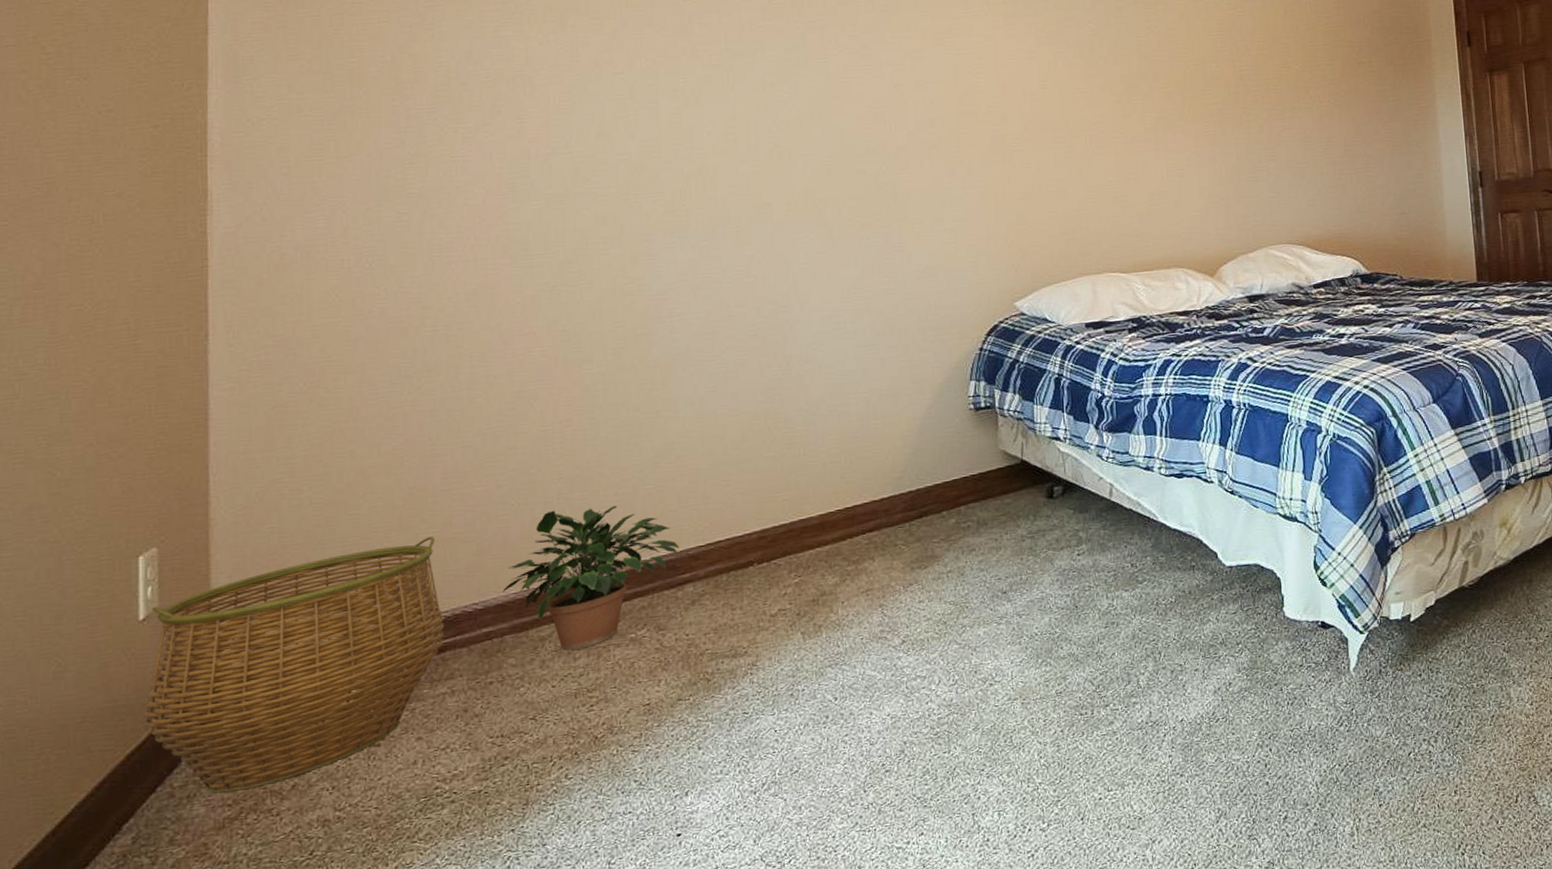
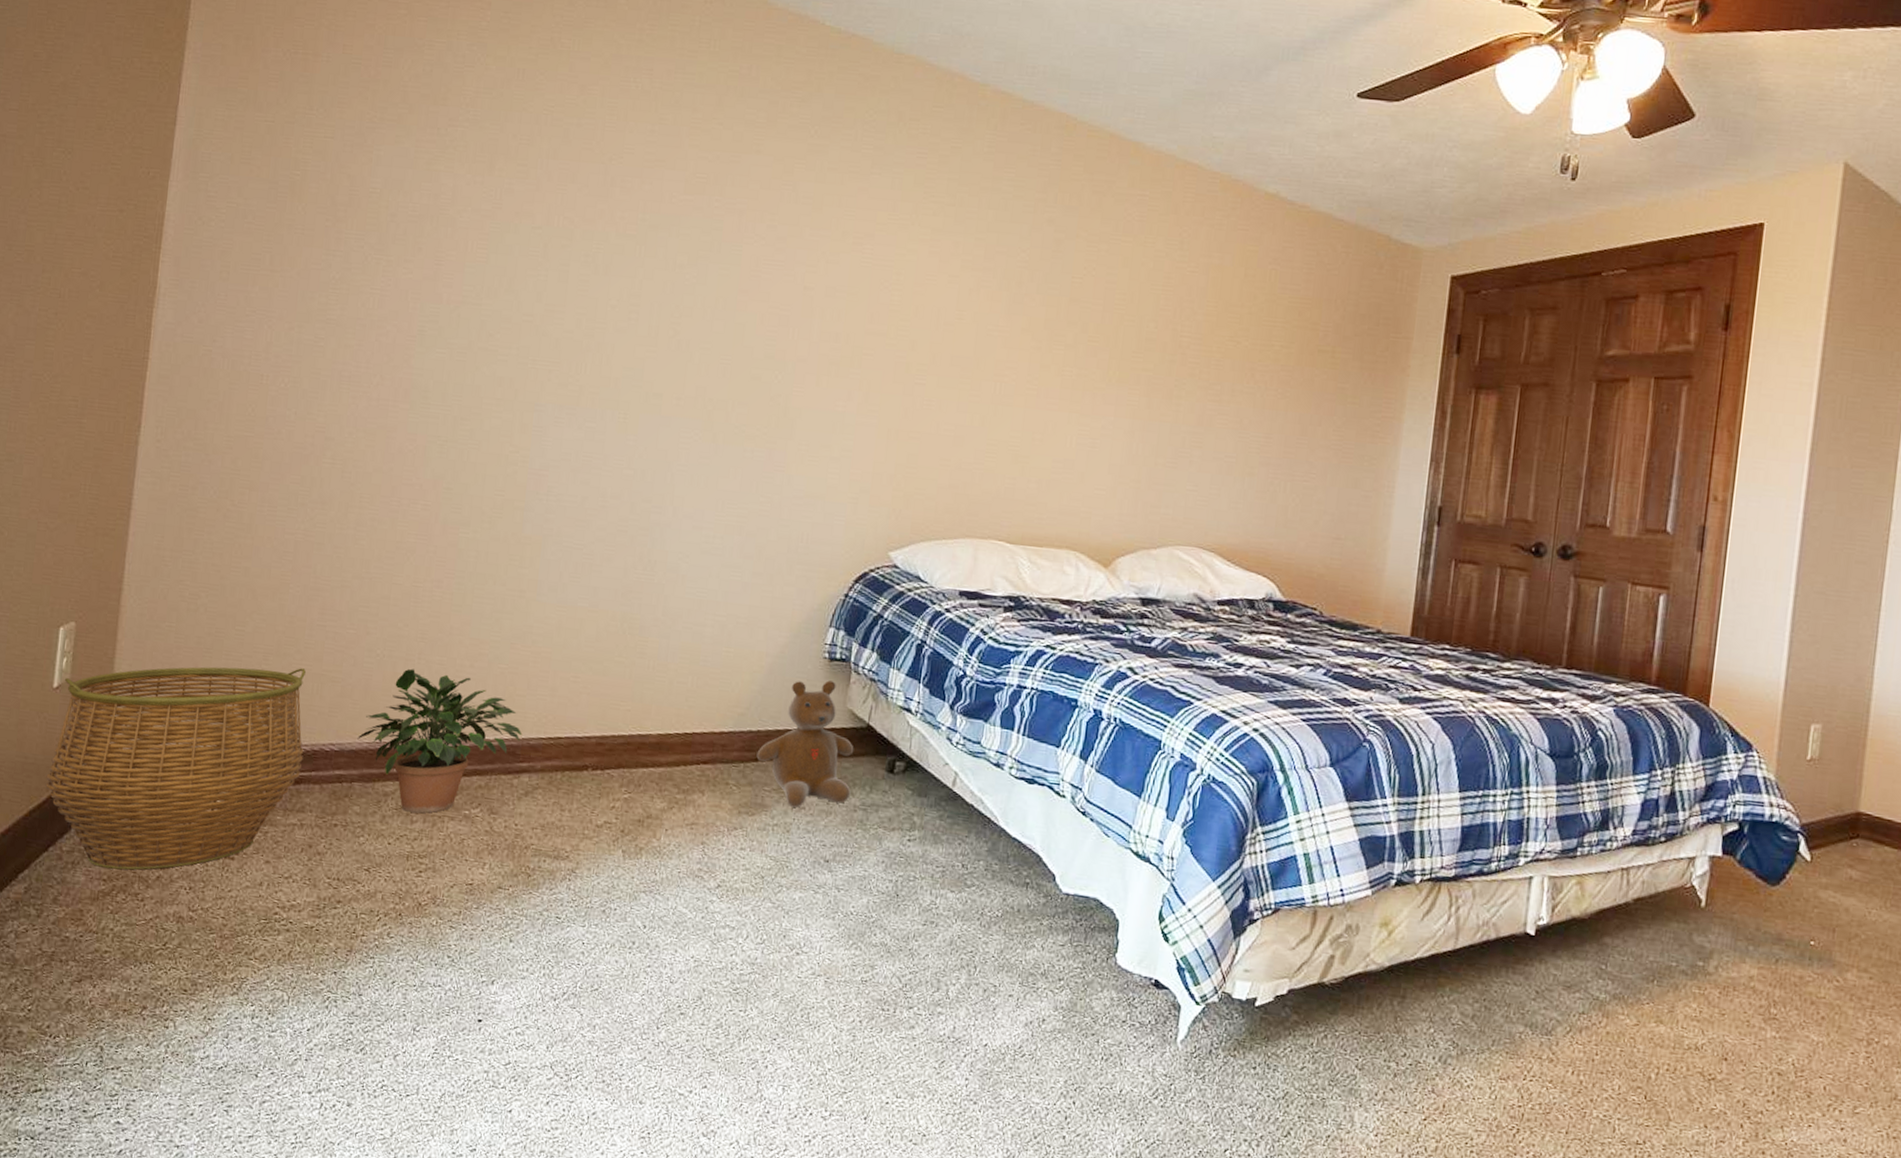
stuffed bear: none [920,428,1017,552] -> present [756,680,854,808]

